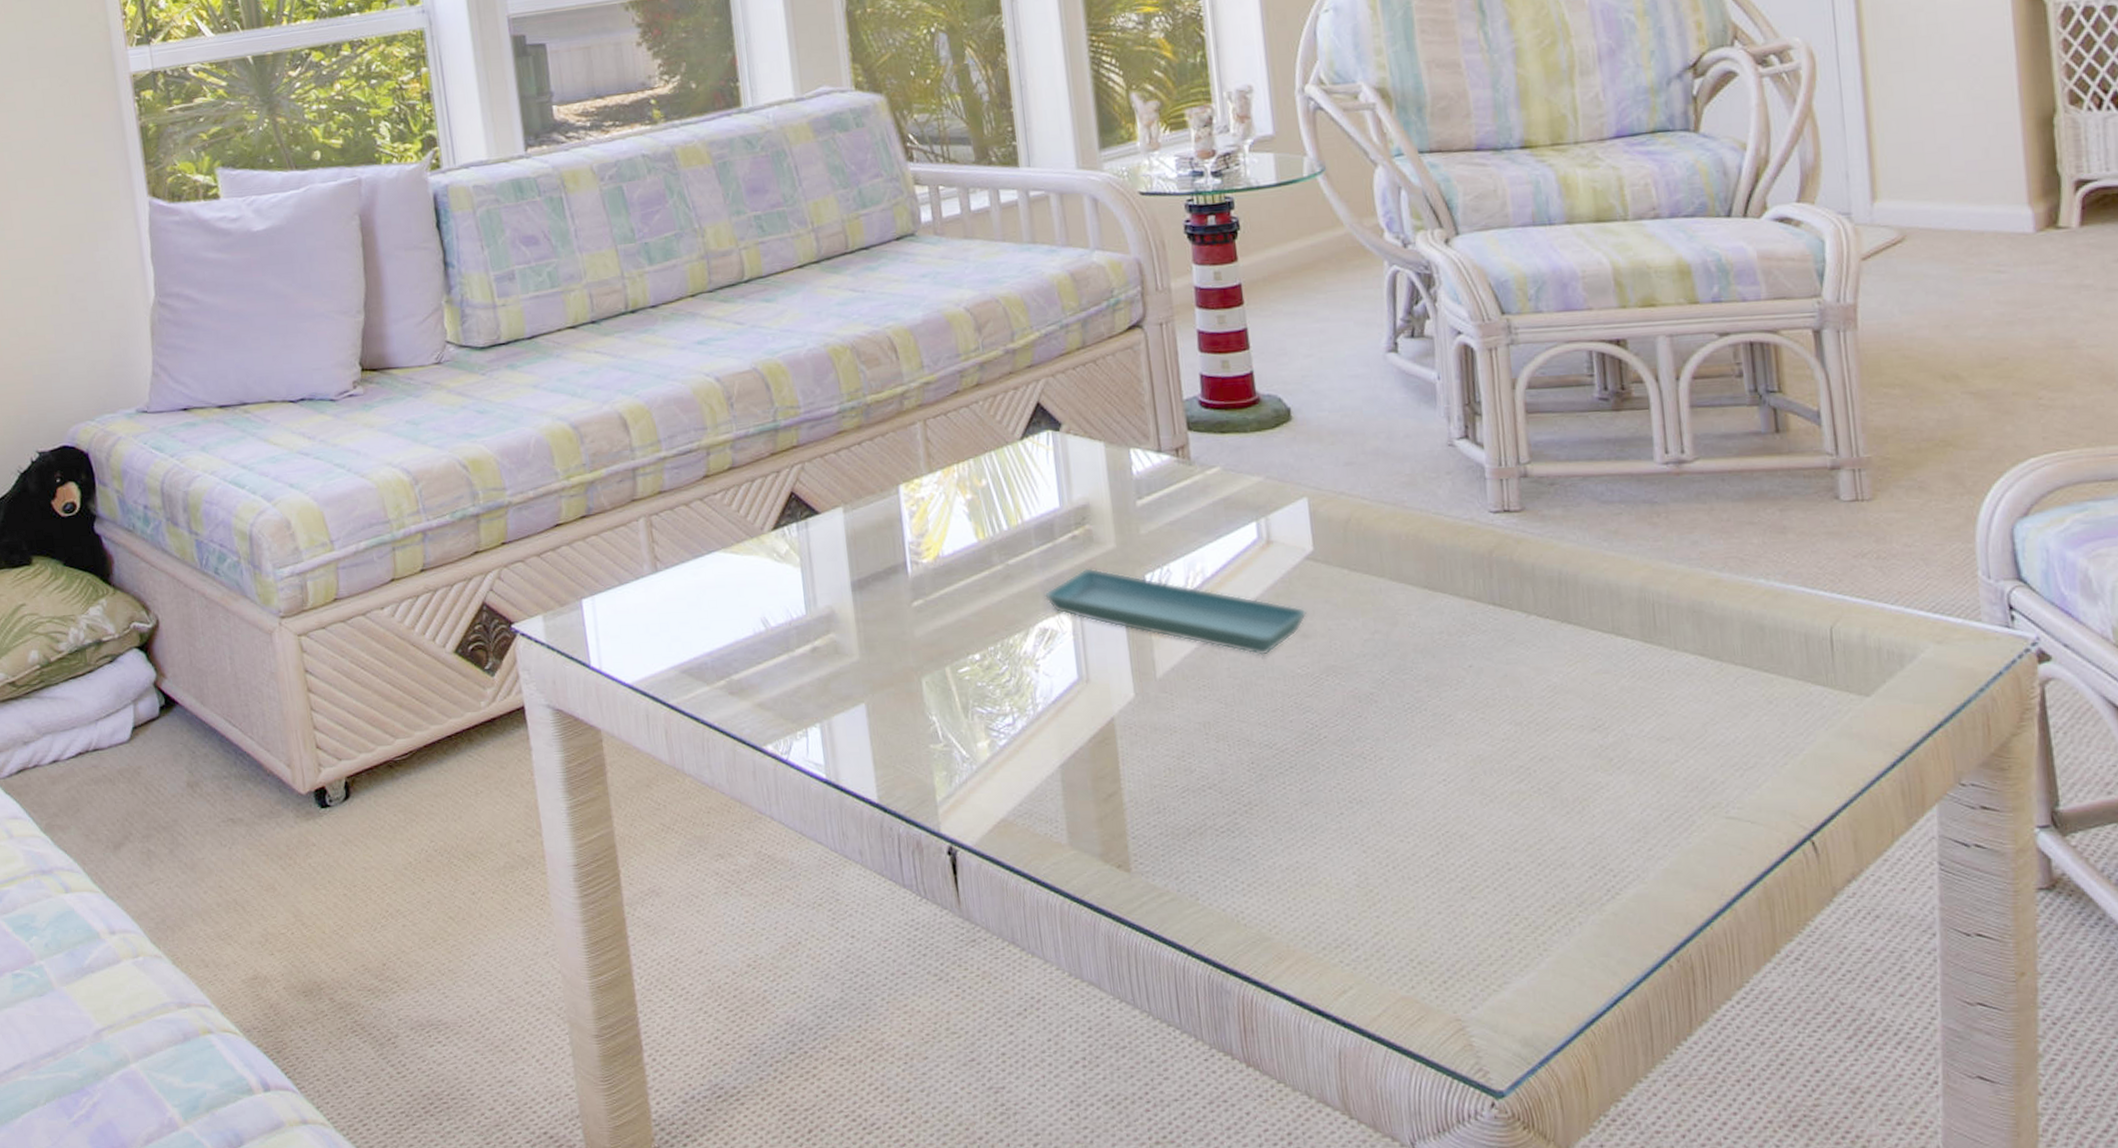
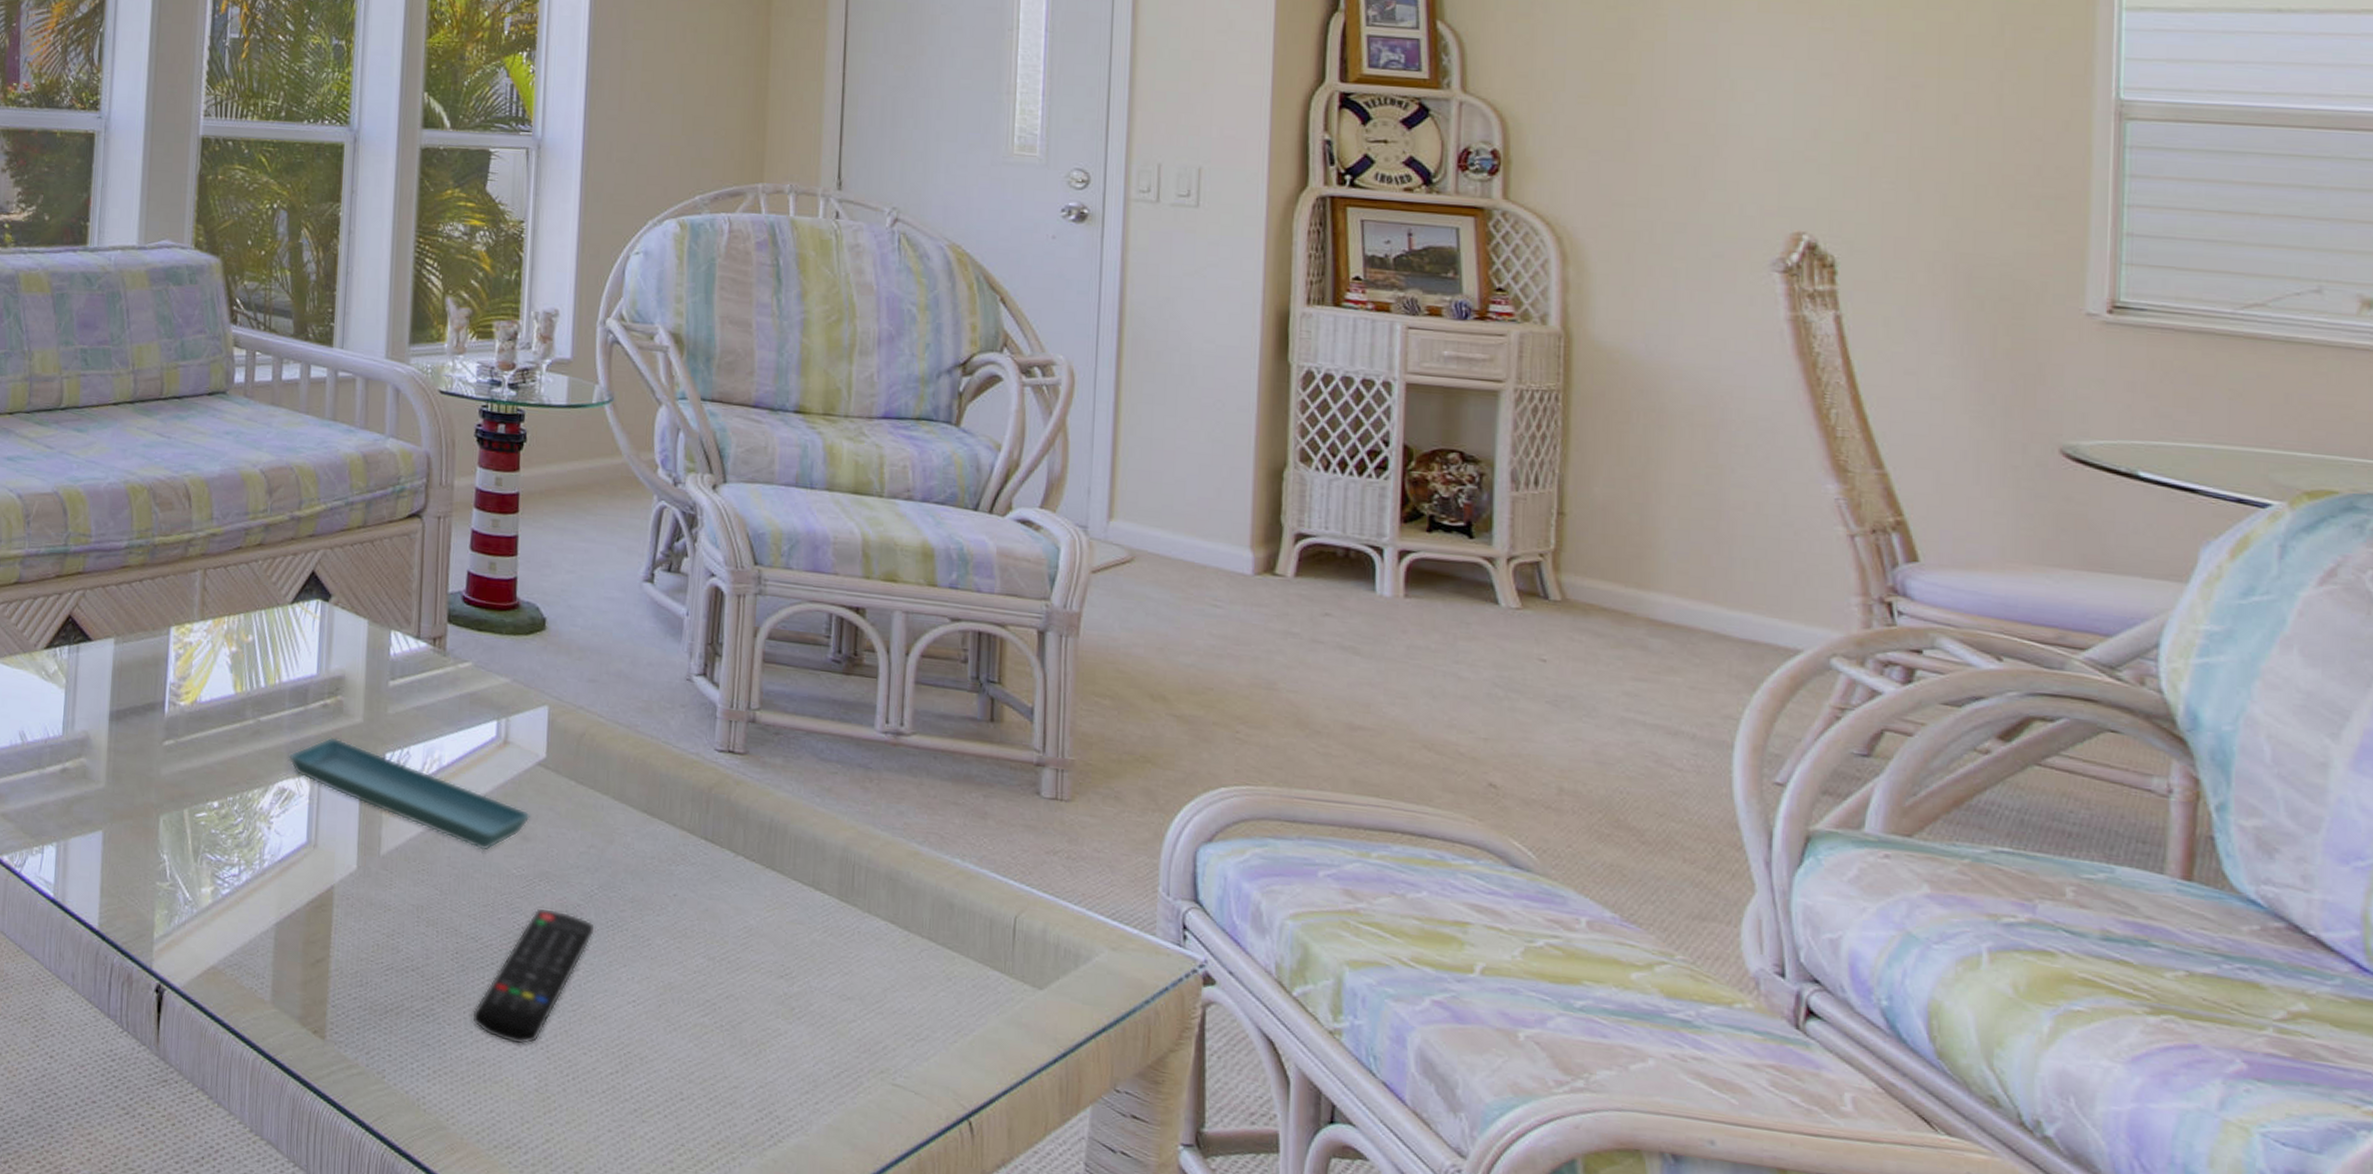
remote control: none [1278,702,1393,843] -> present [471,909,596,1045]

